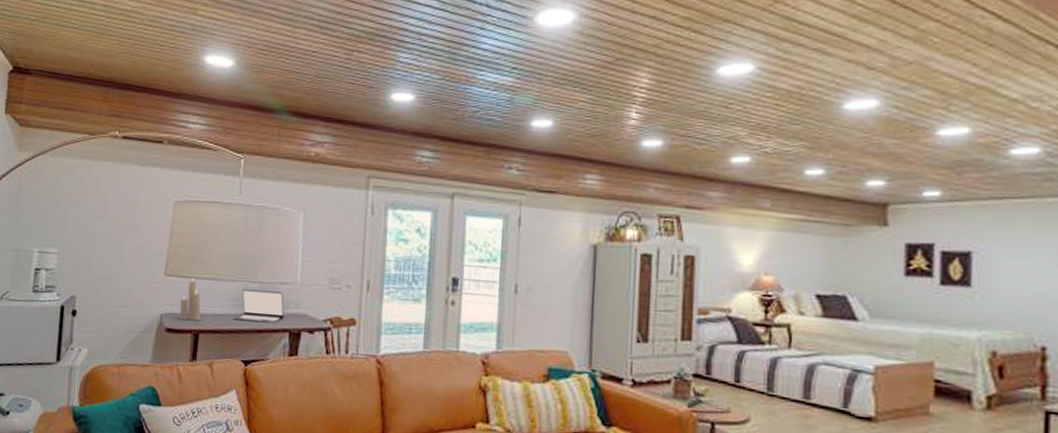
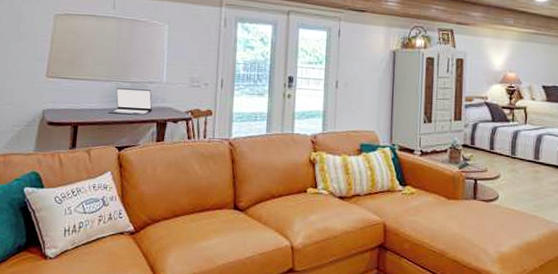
candle: present [178,278,201,321] -> none [59,79,80,115]

